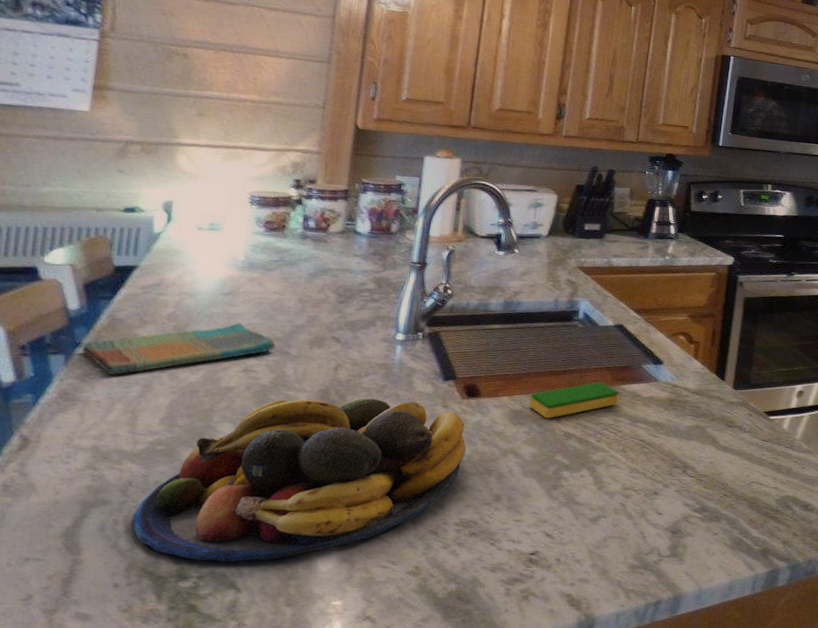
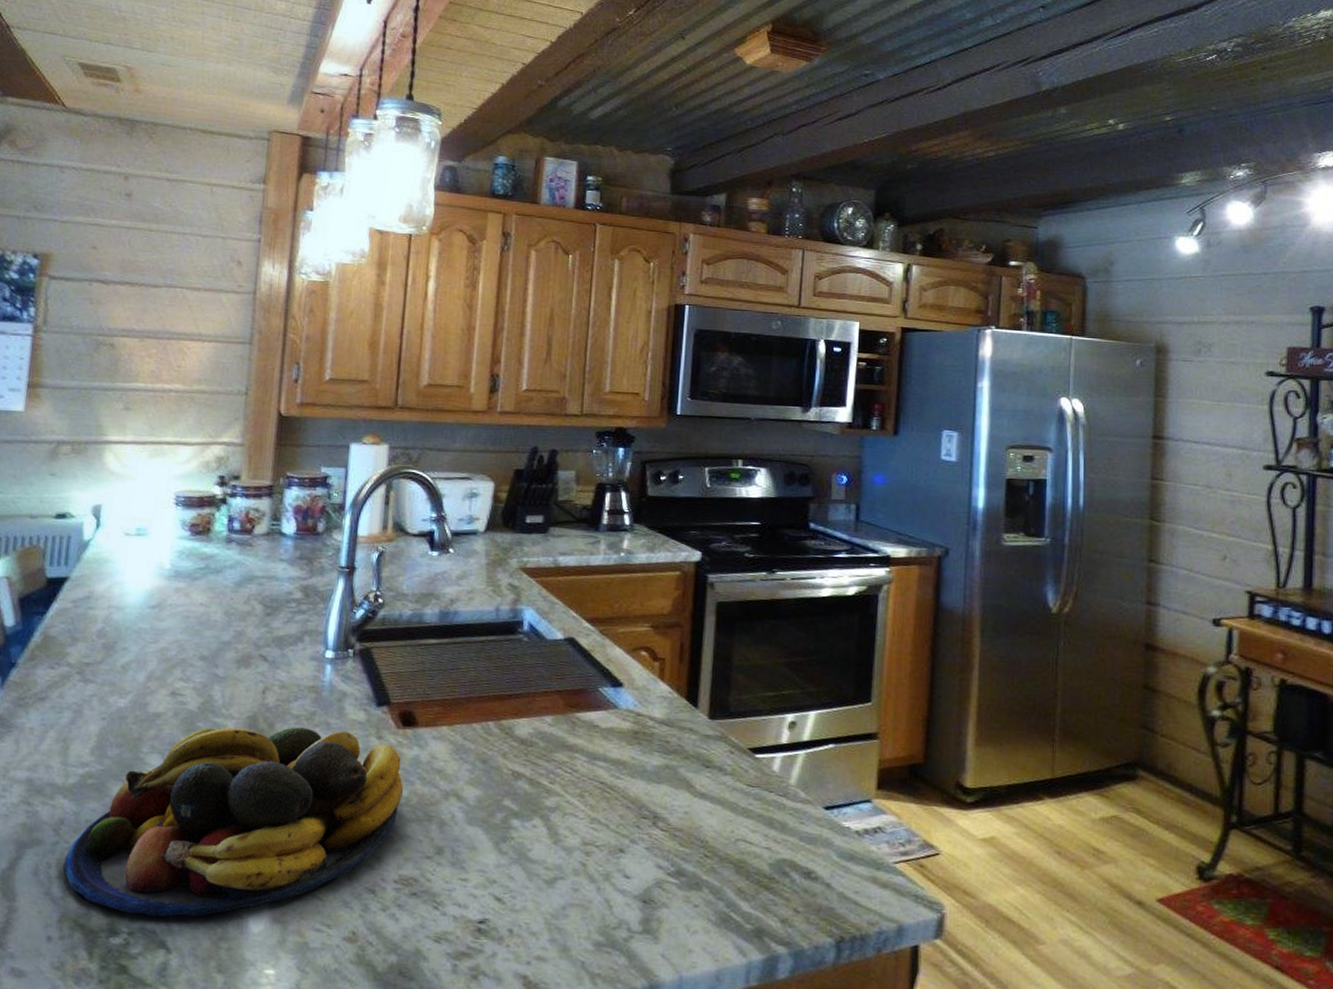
dish towel: present [82,322,276,375] -> none [17,639,203,699]
dish sponge: present [529,381,620,419] -> none [471,707,574,754]

